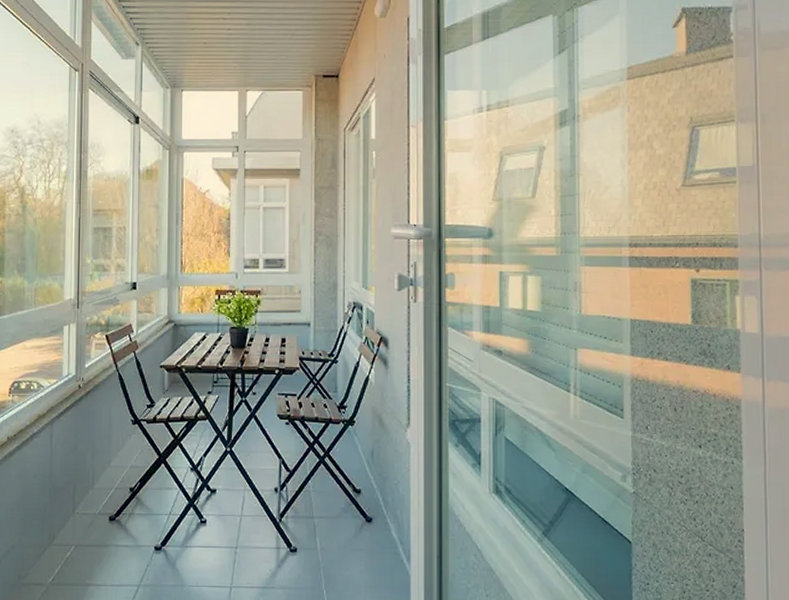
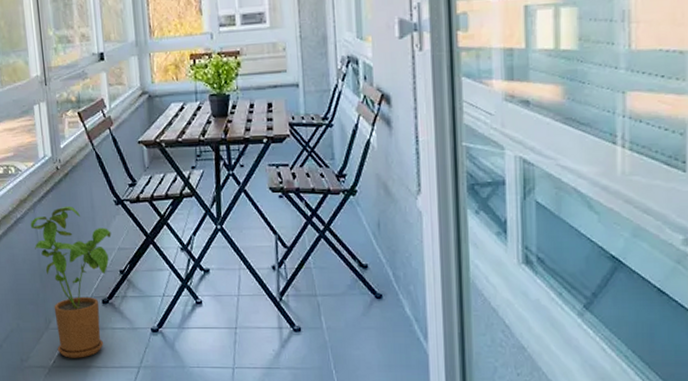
house plant: none [46,423,125,576] -> present [30,205,111,358]

